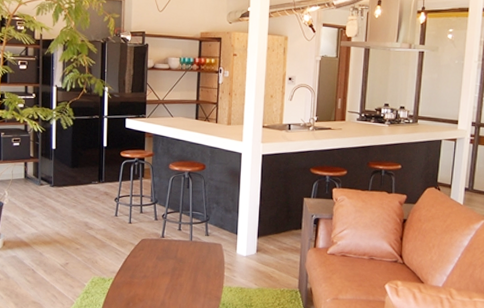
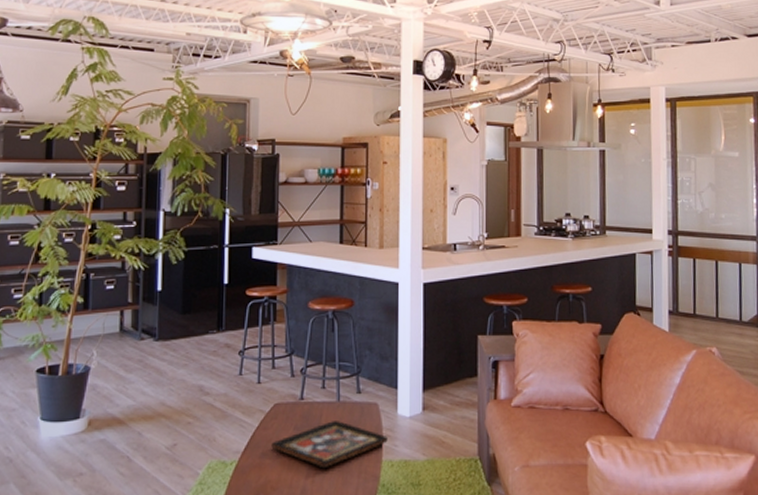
decorative tray: none [139,255,228,289] -> present [271,421,388,469]

